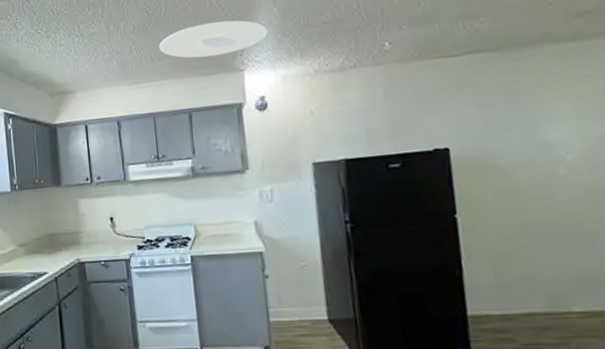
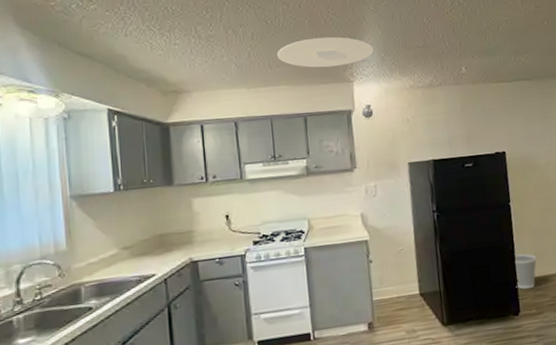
wastebasket: none [463,282,500,329] -> present [515,253,538,289]

